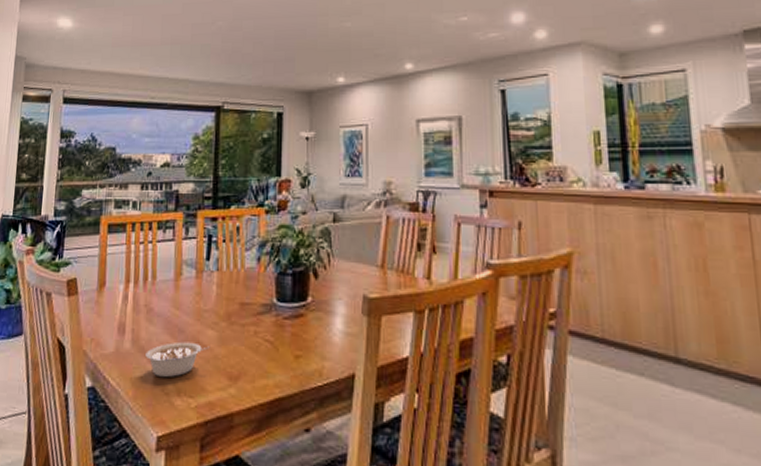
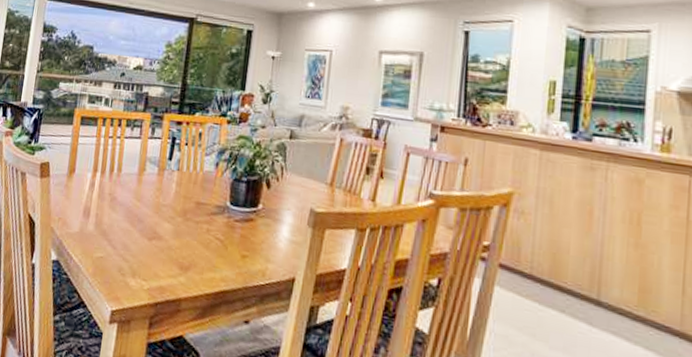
legume: present [145,341,210,378] -> none [106,230,166,261]

